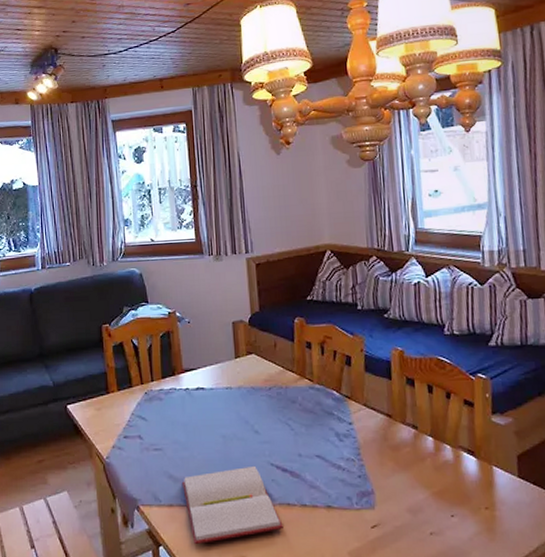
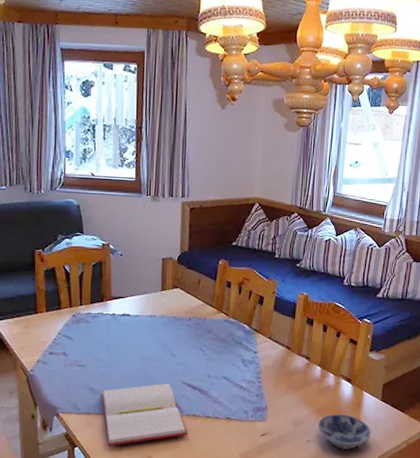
bowl: none [440,497,513,544] -> present [317,414,371,449]

